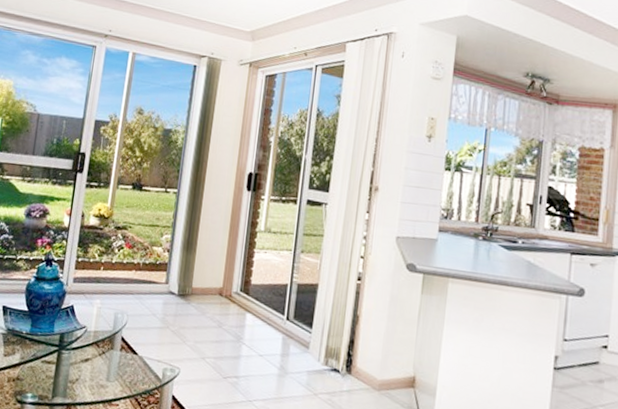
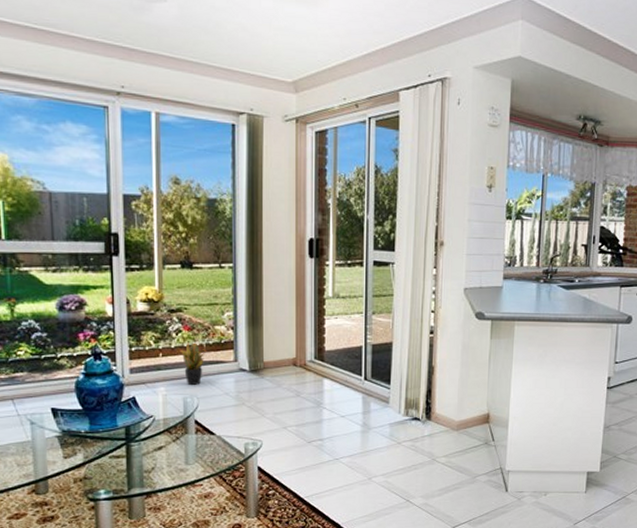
potted plant: none [119,259,143,302] -> present [179,342,207,385]

